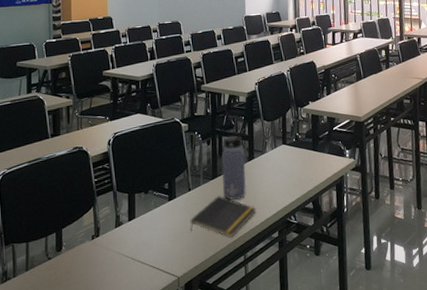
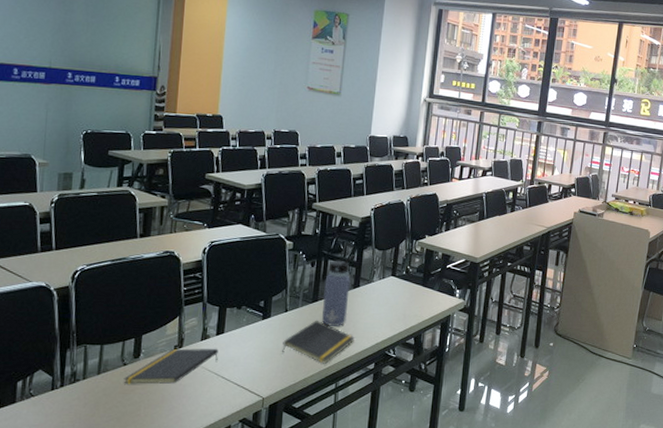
notepad: none [49,233,133,278] -> present [123,348,219,384]

